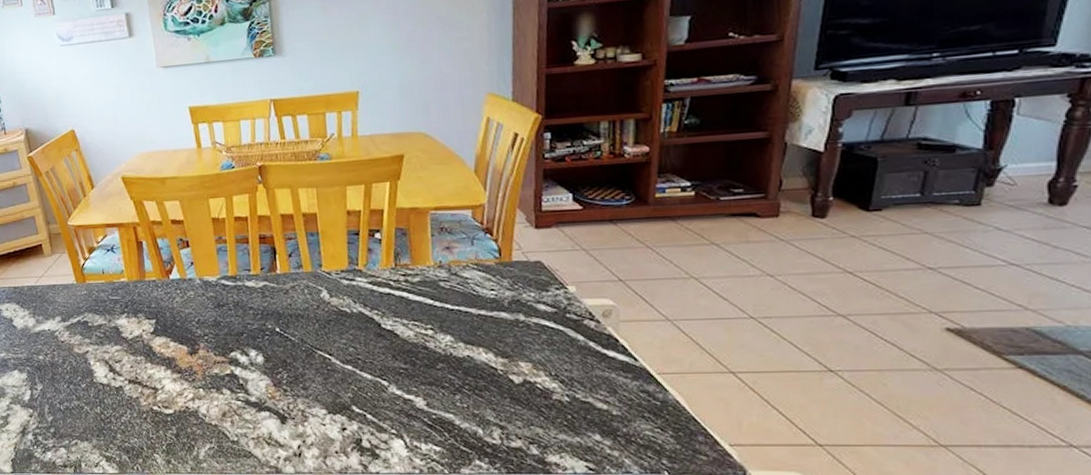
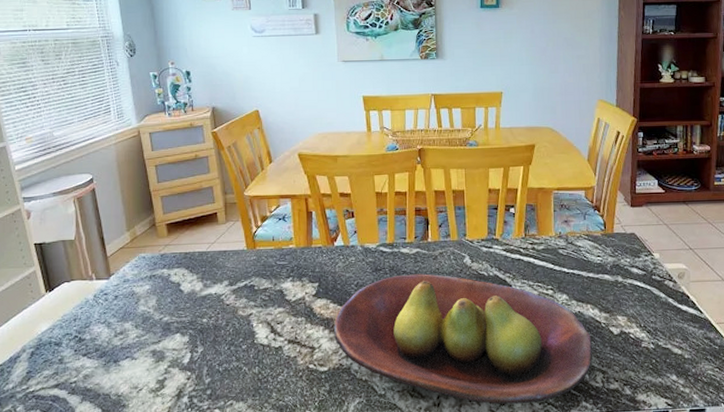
fruit bowl: none [176,310,487,458] -> present [334,273,592,404]

